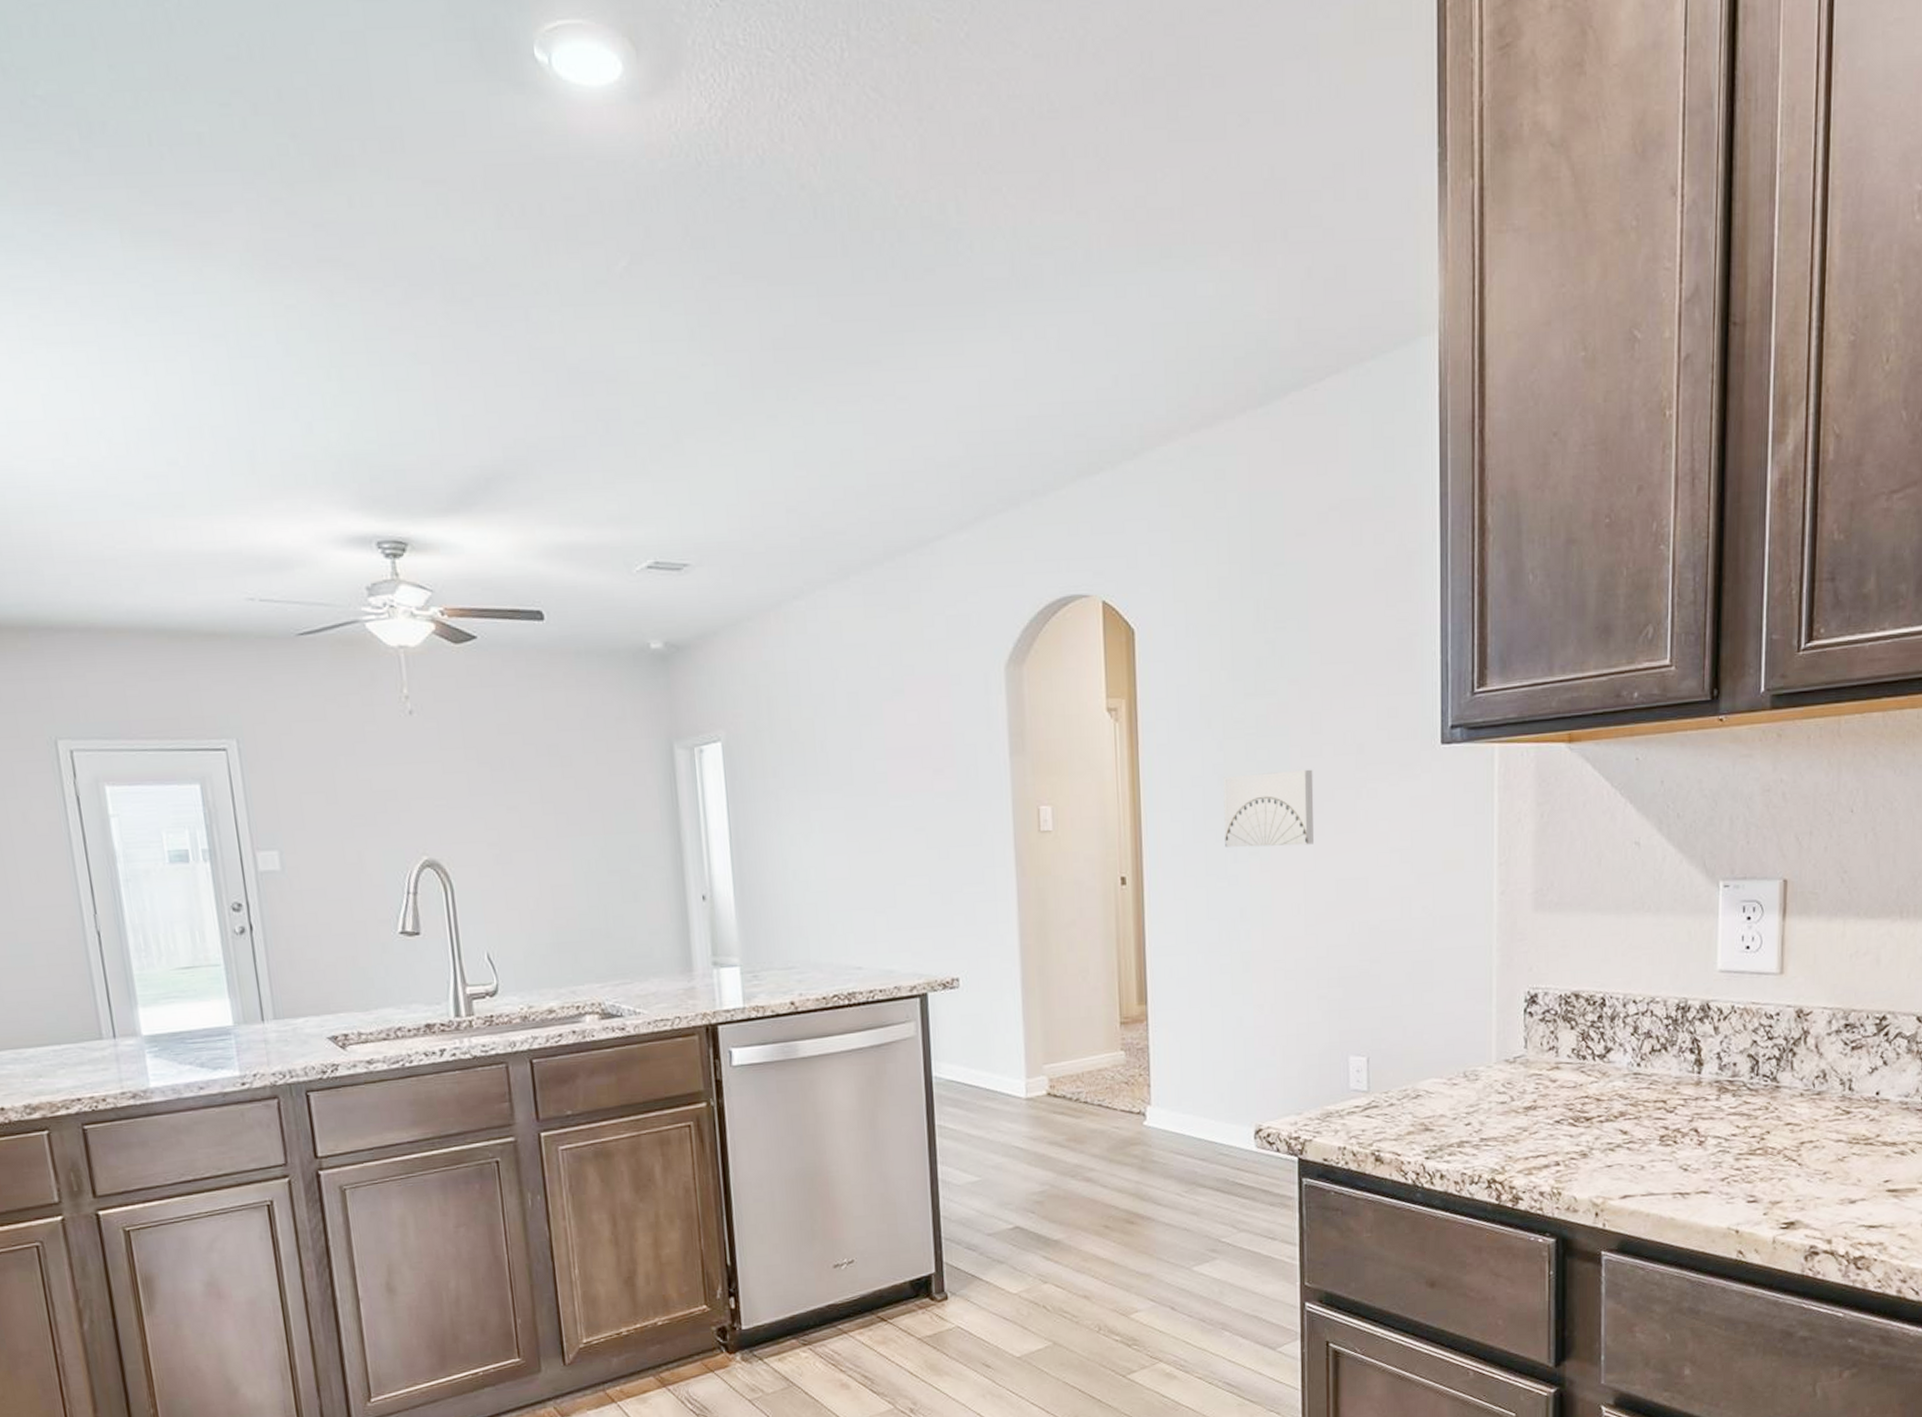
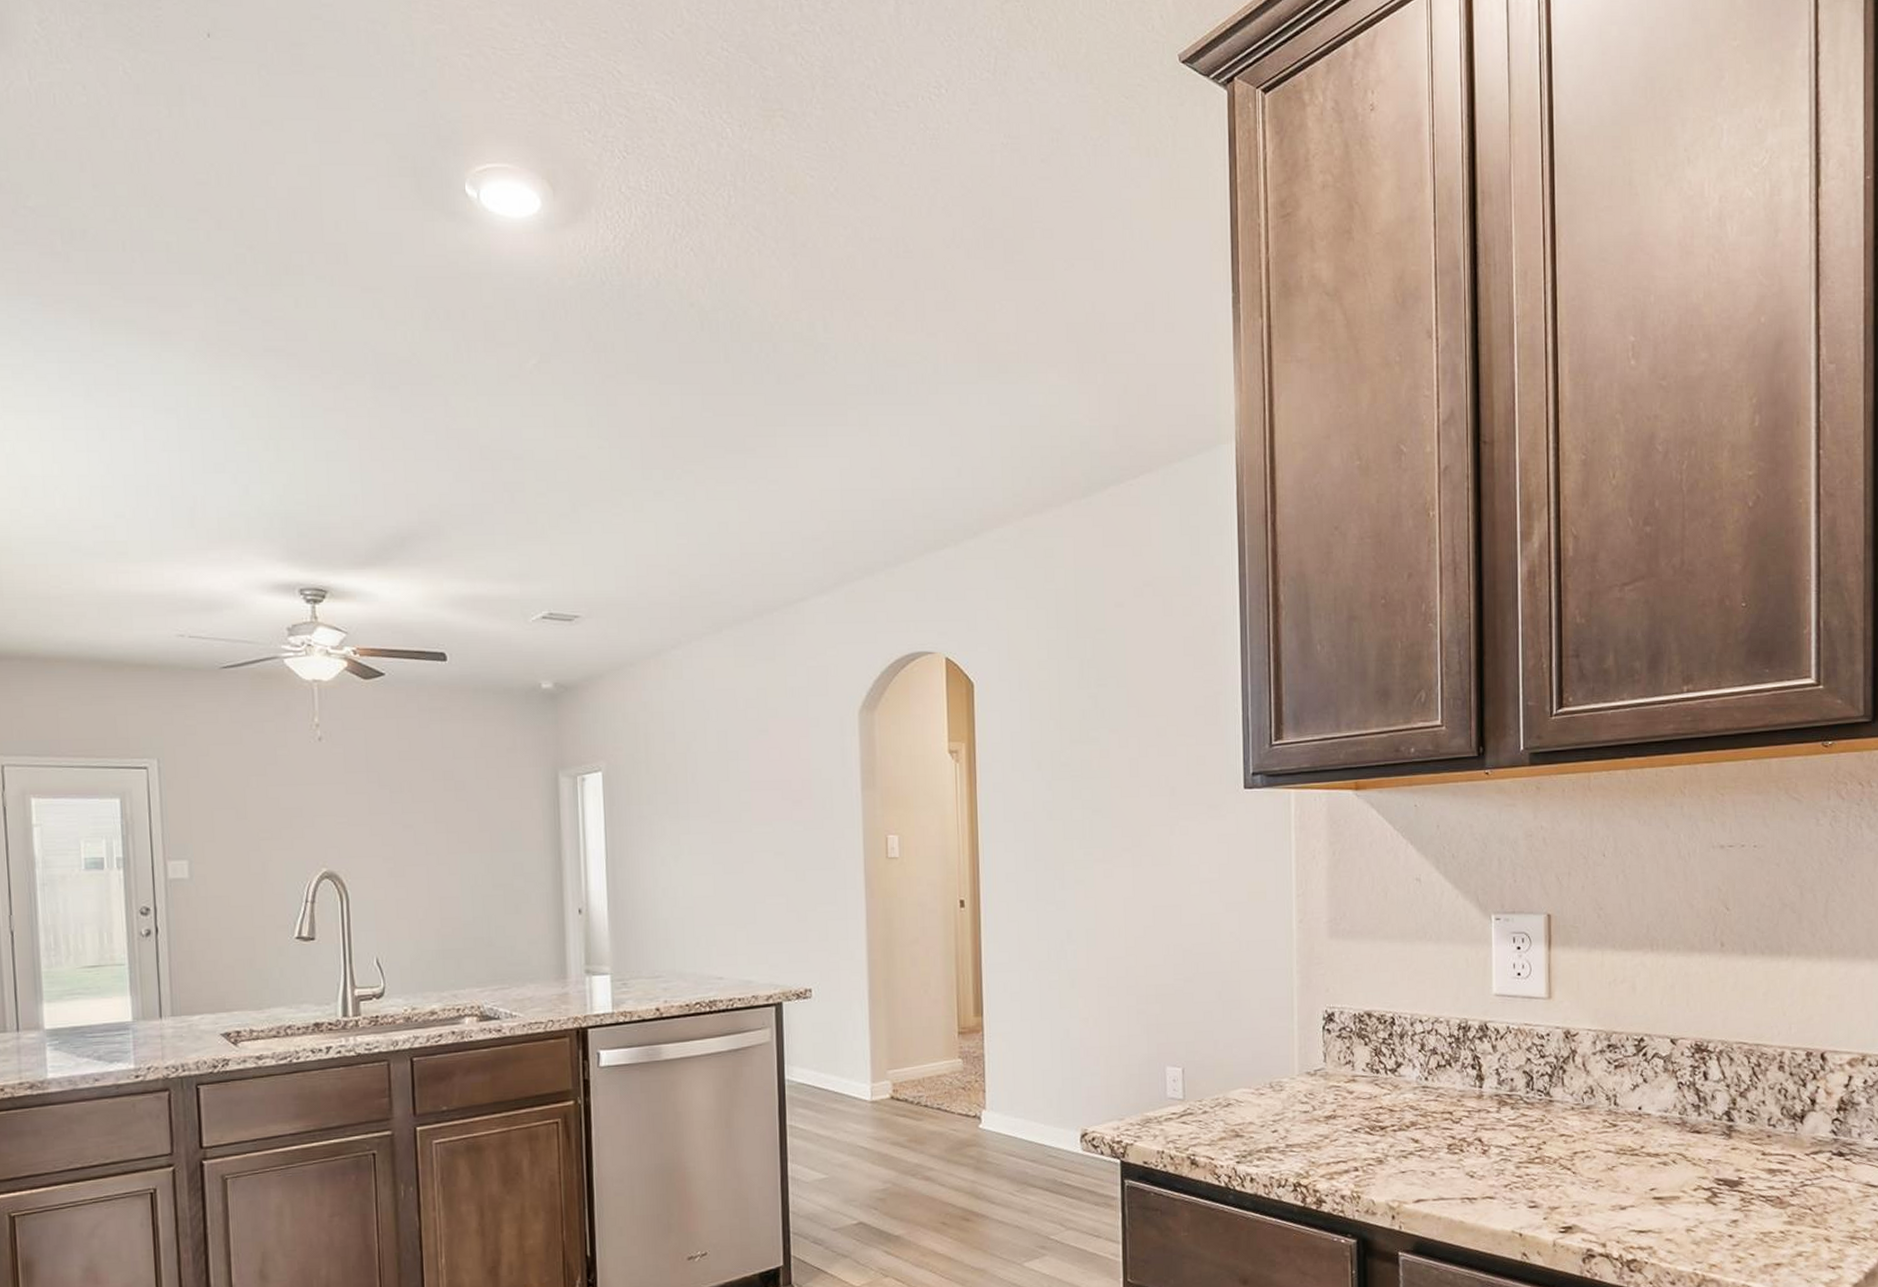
wall art: present [1223,769,1314,847] -> none [1051,808,1133,876]

